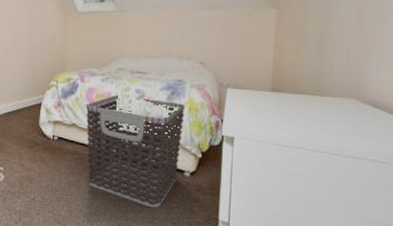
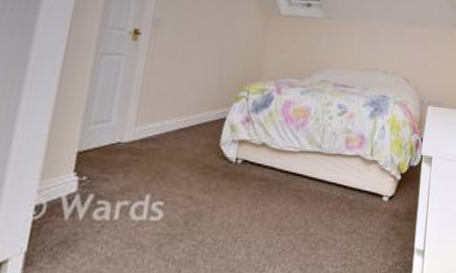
clothes hamper: present [86,95,186,208] -> none [275,110,388,241]

